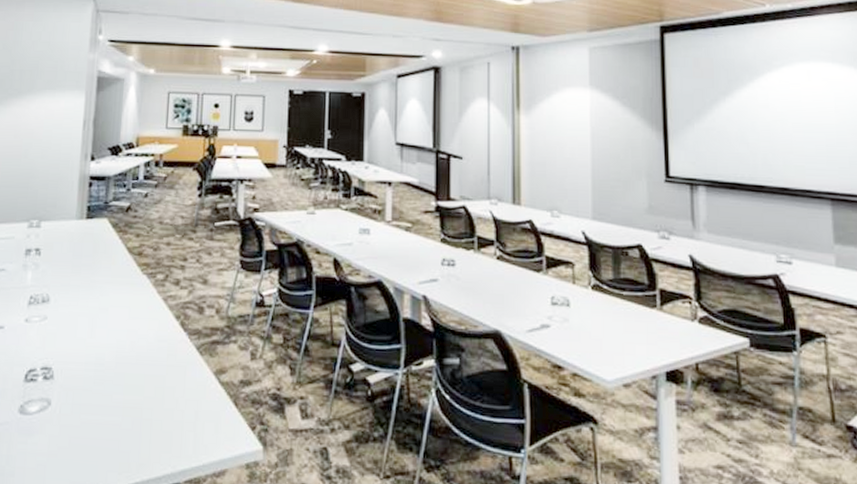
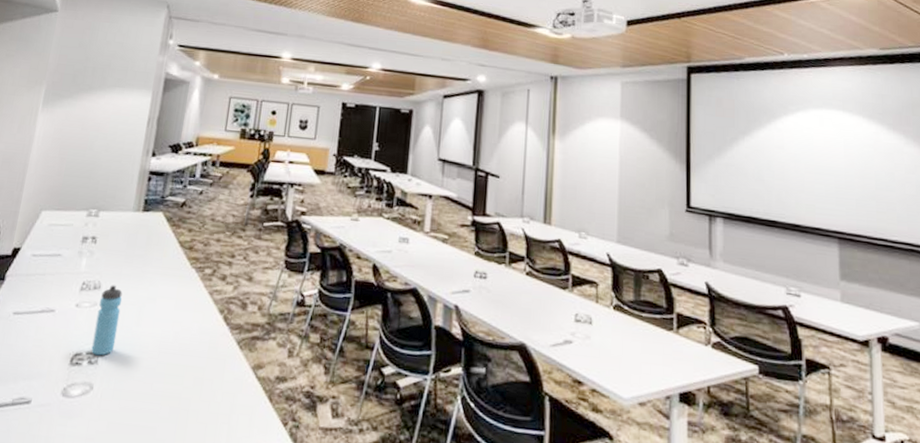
water bottle: none [45,297,73,371] -> present [91,285,123,356]

